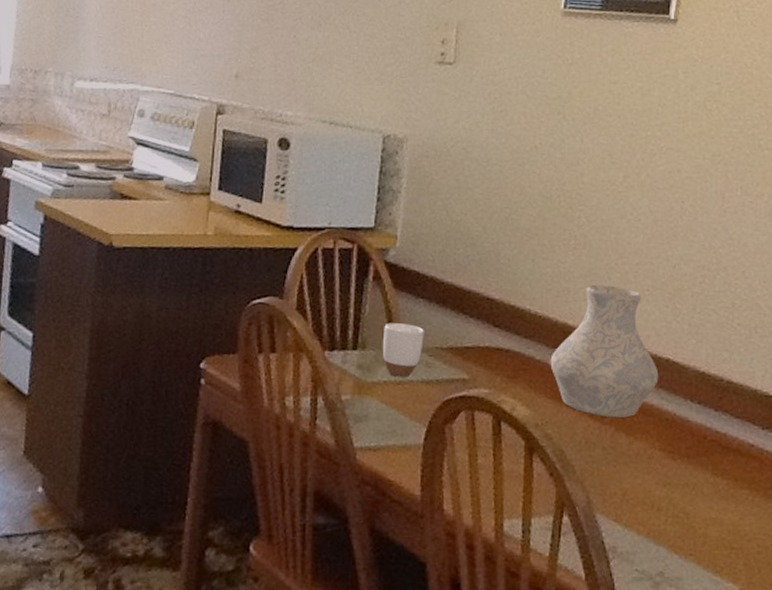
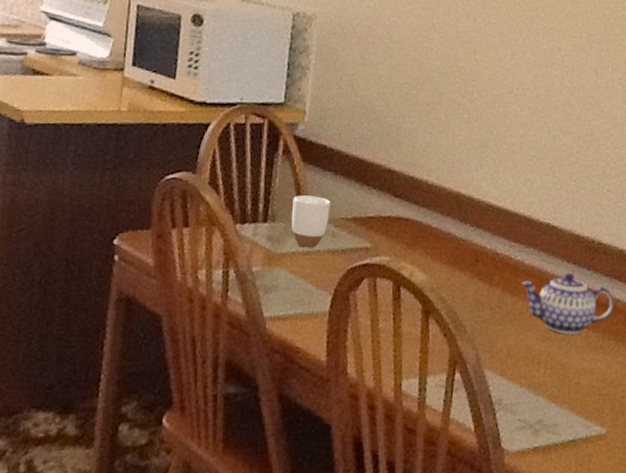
vase: present [550,284,659,418] -> none [445,155,540,280]
teapot: none [638,412,747,482] -> present [522,272,614,335]

